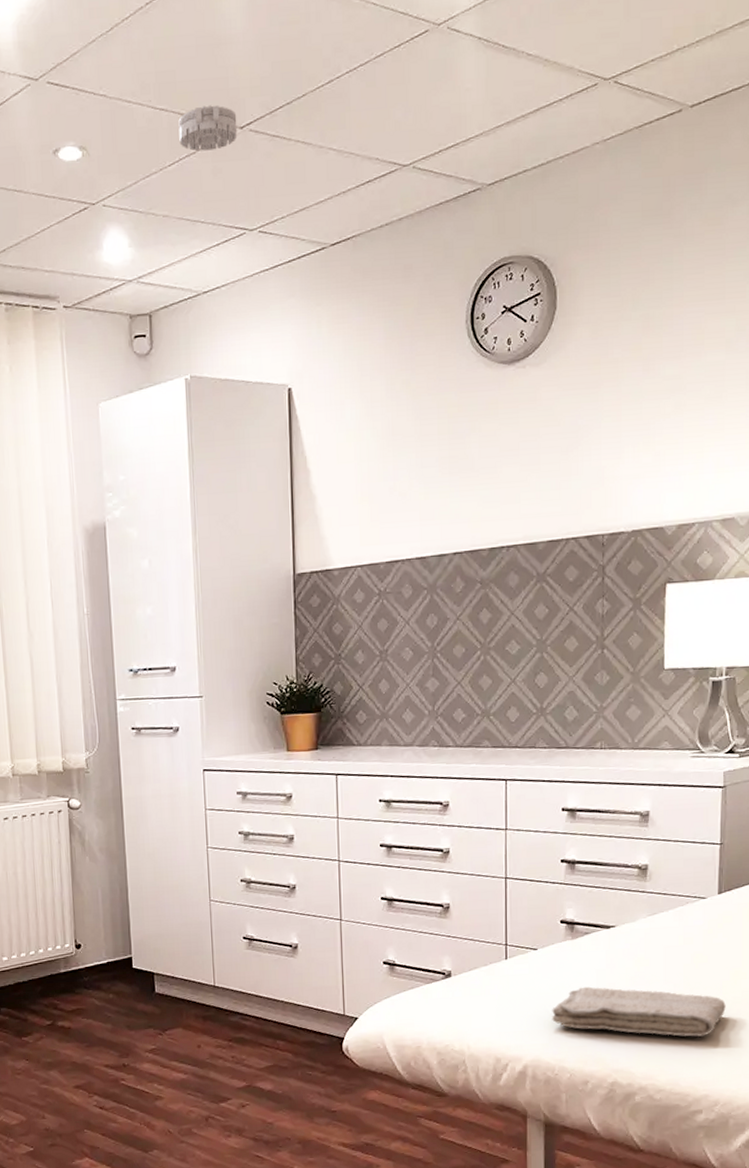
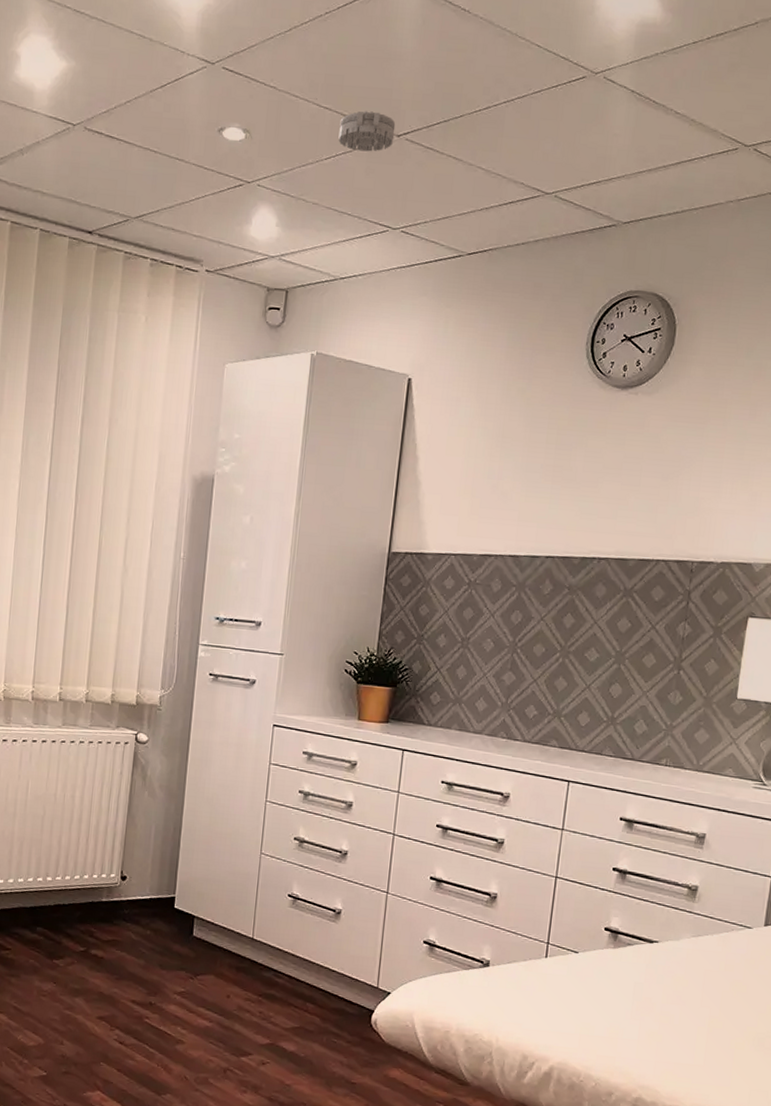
washcloth: present [552,986,726,1037] -> none [584,997,759,1066]

